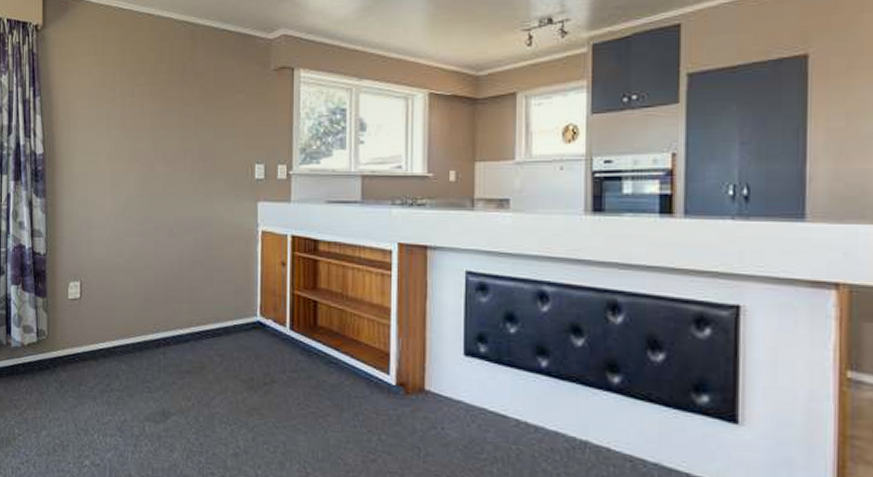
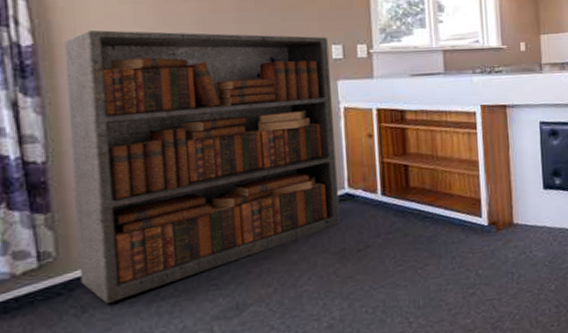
bookcase: none [61,142,252,385] -> present [64,29,340,304]

